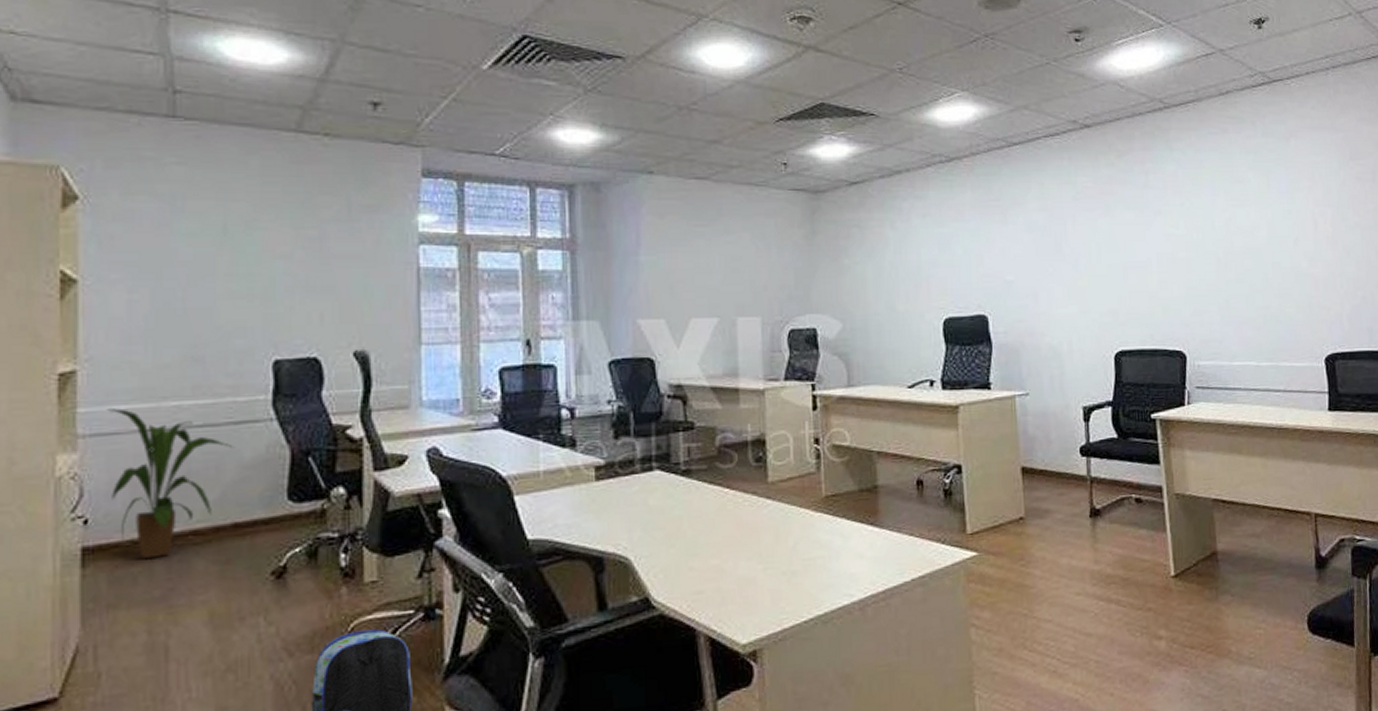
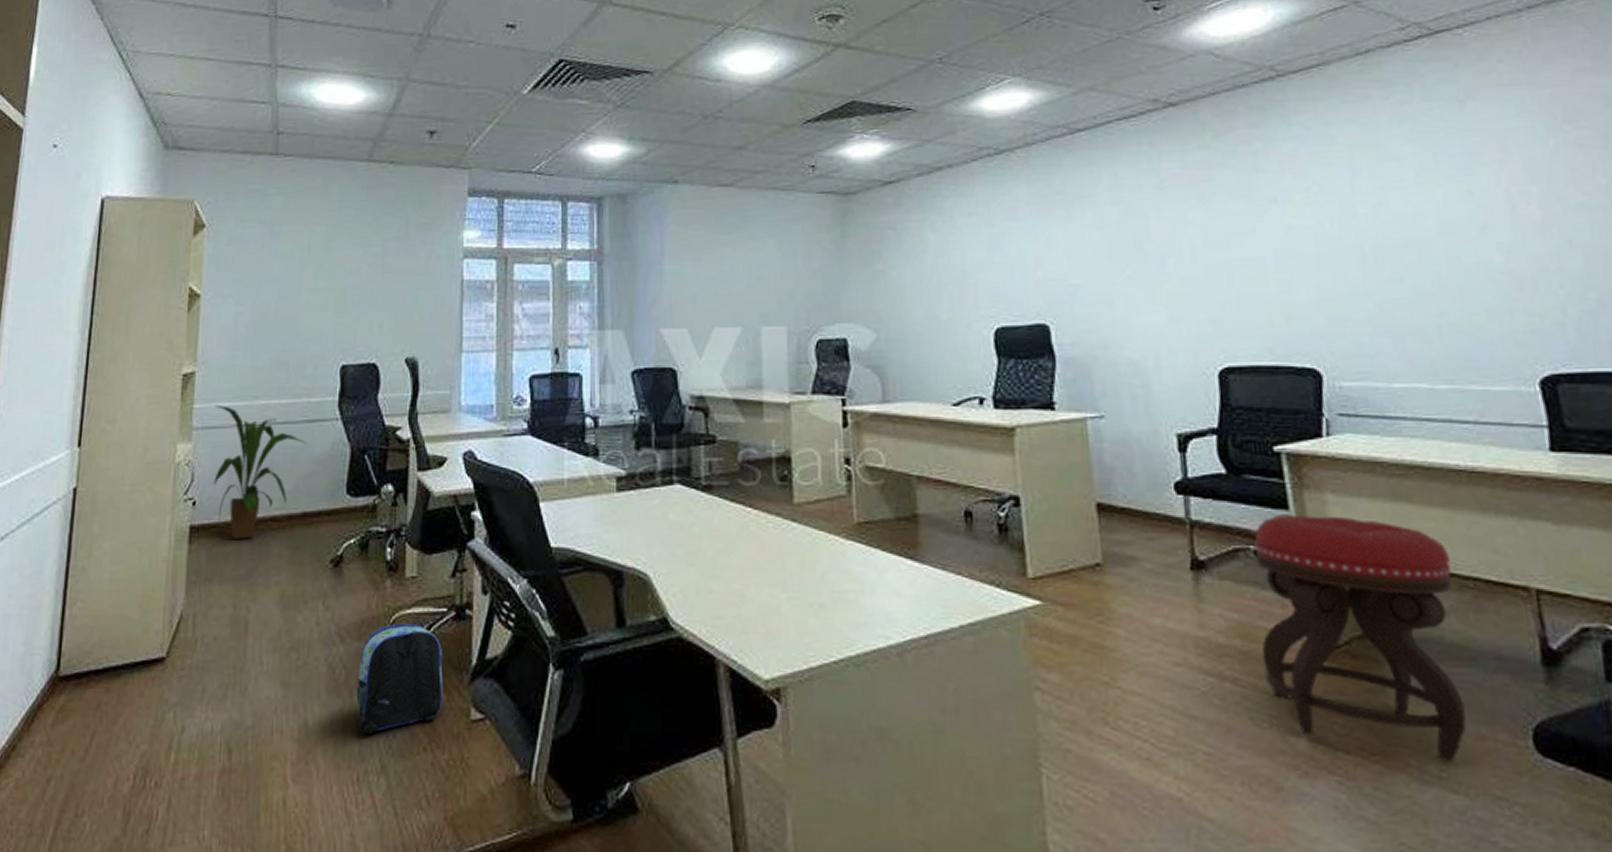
stool: none [1135,467,1268,646] -> present [1254,514,1467,762]

